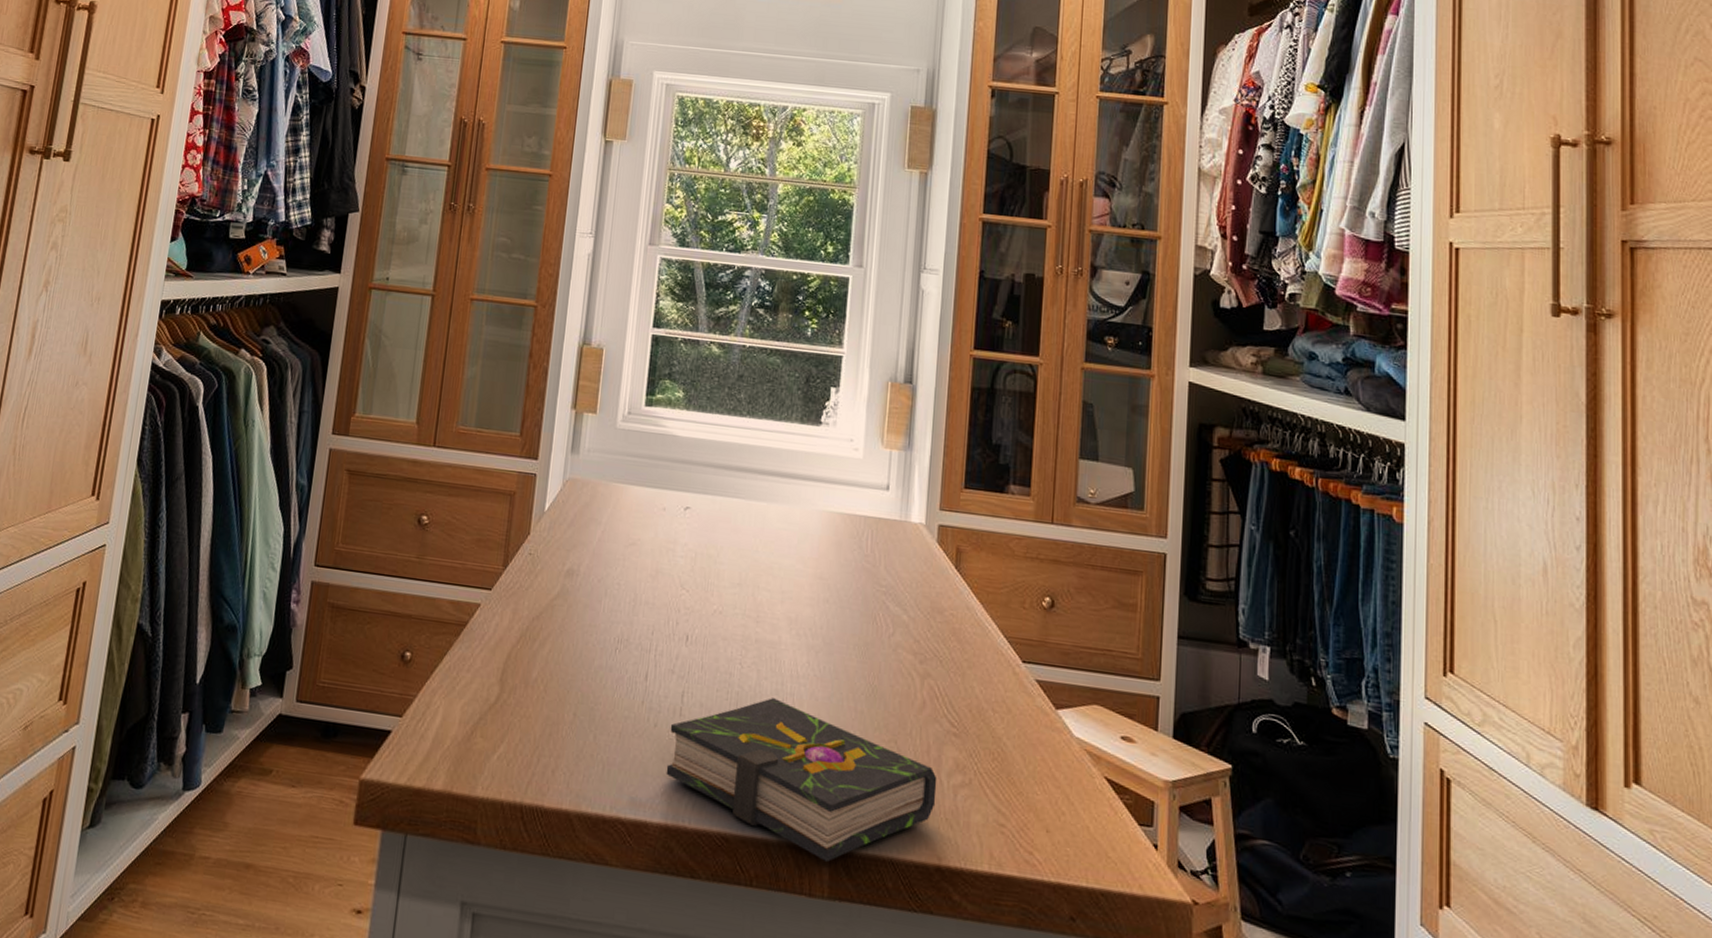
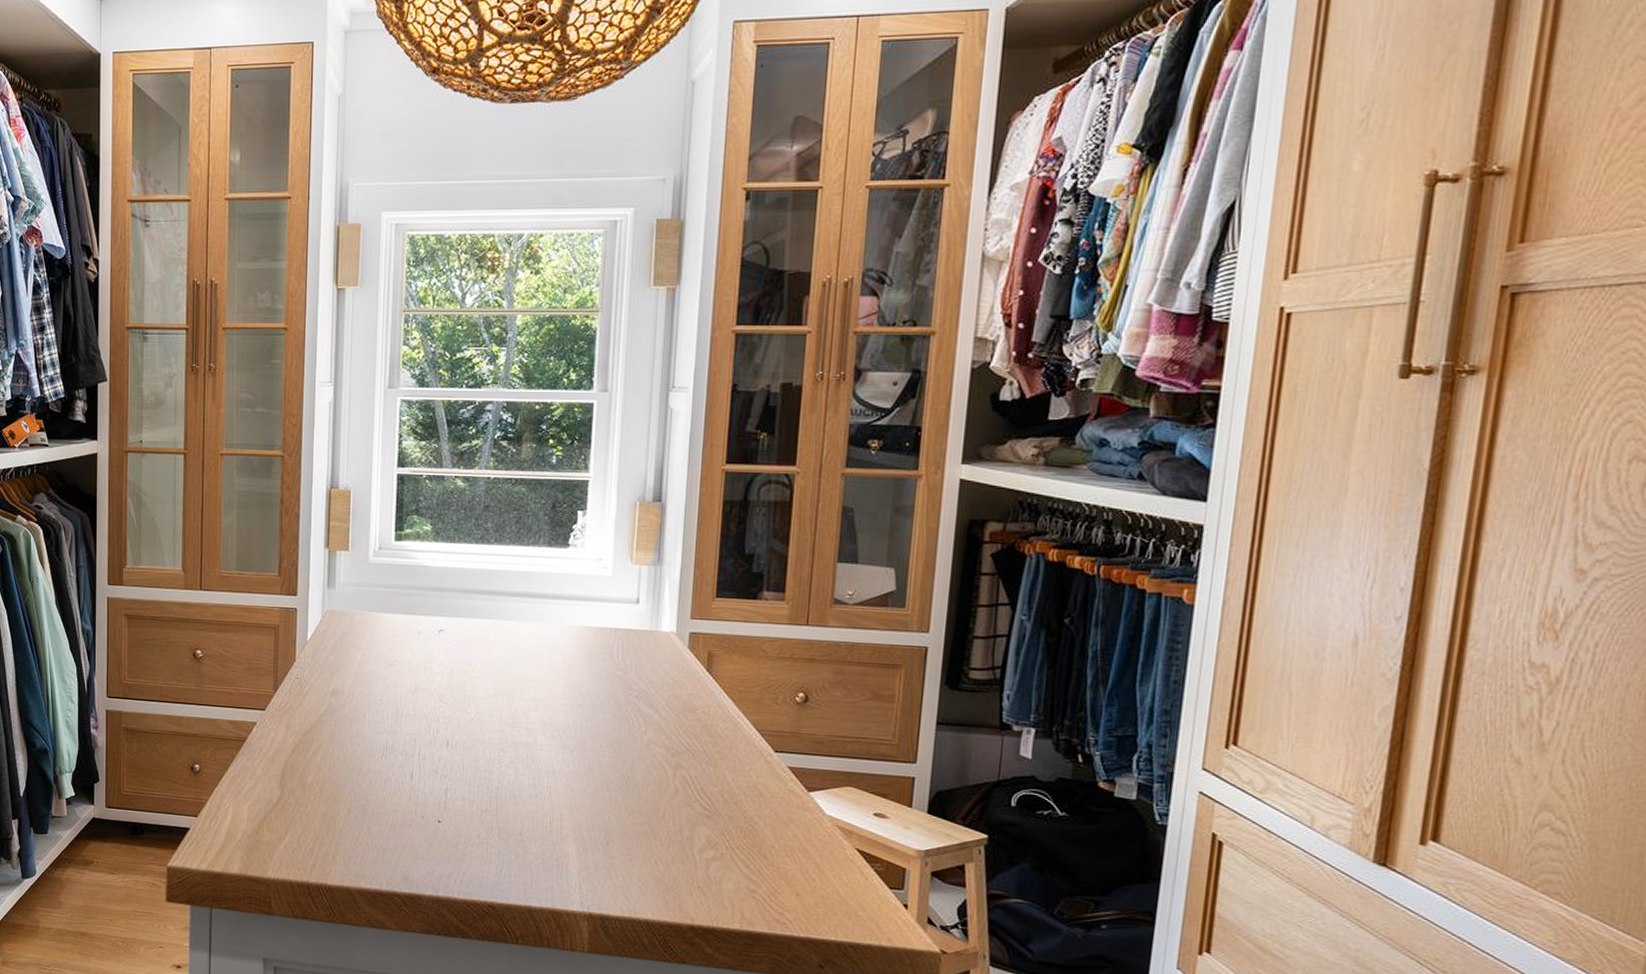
book: present [666,698,937,862] -> none [435,791,690,923]

